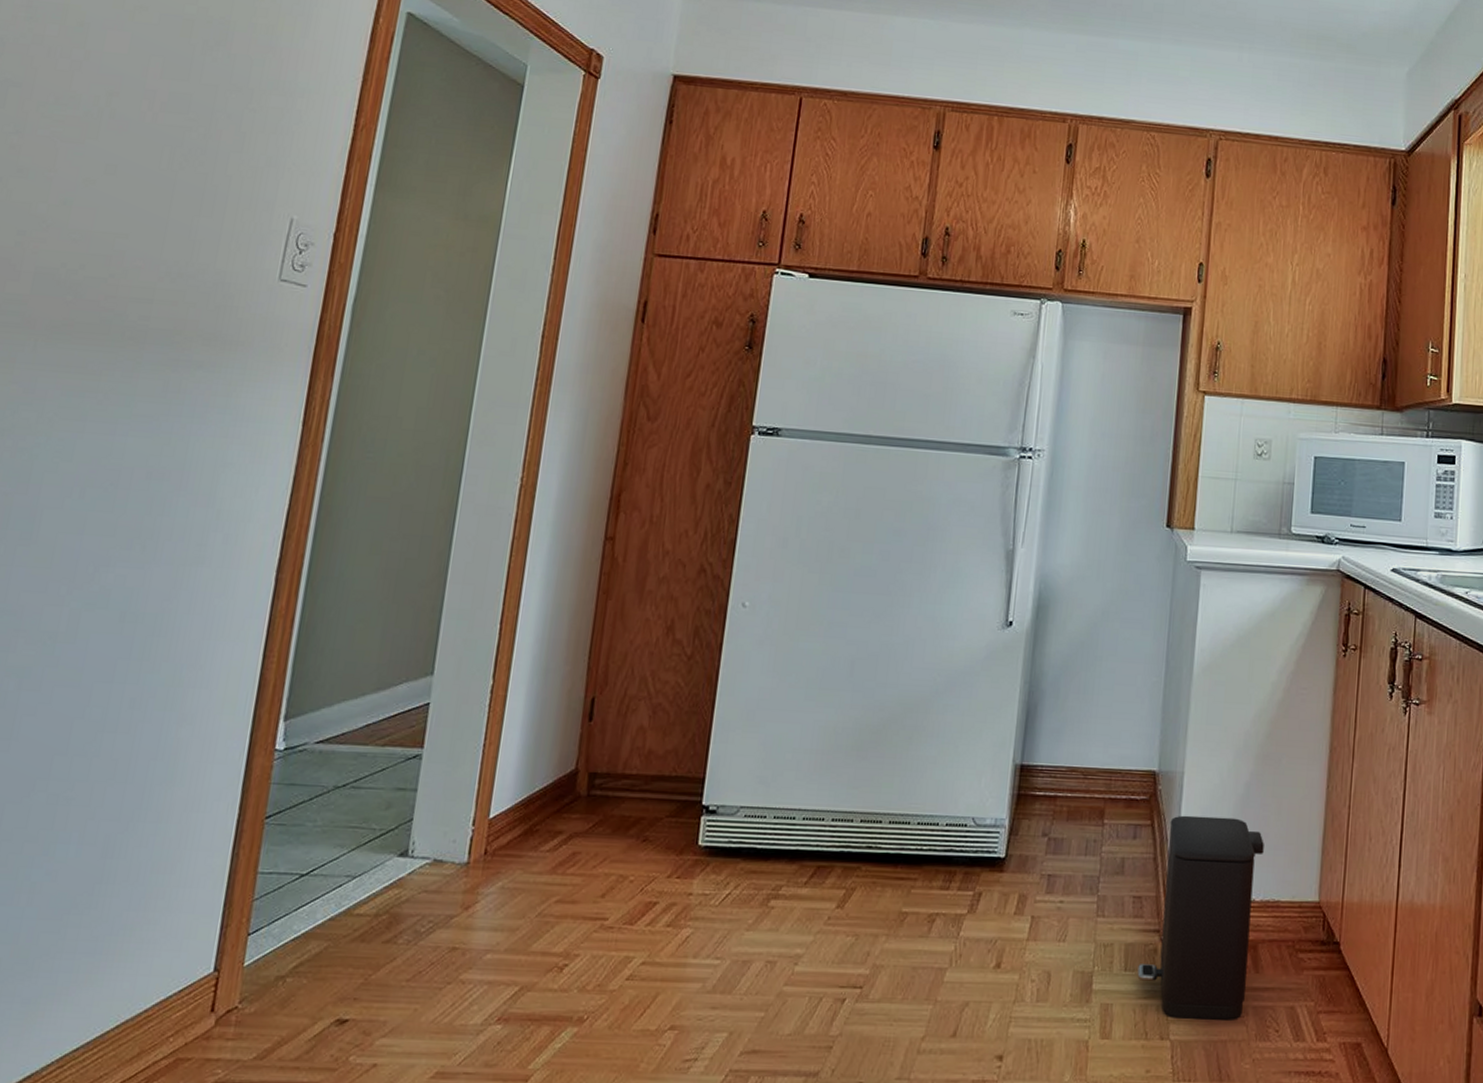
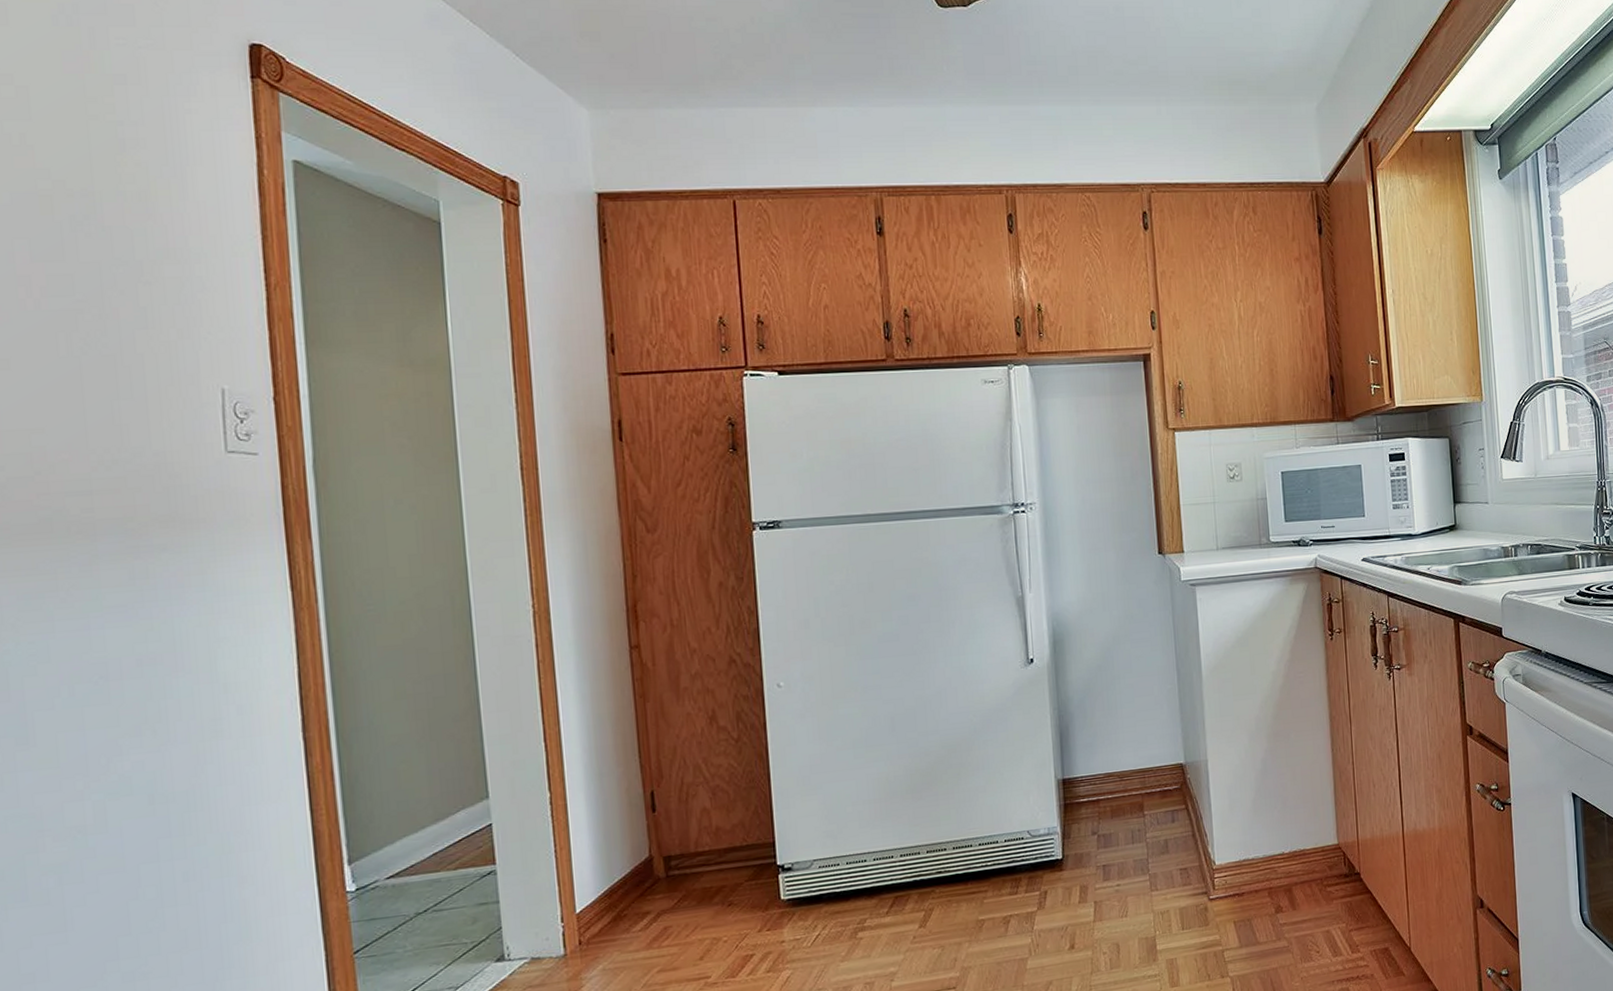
pedal bin: present [1137,815,1264,1020] -> none [1193,789,1287,959]

